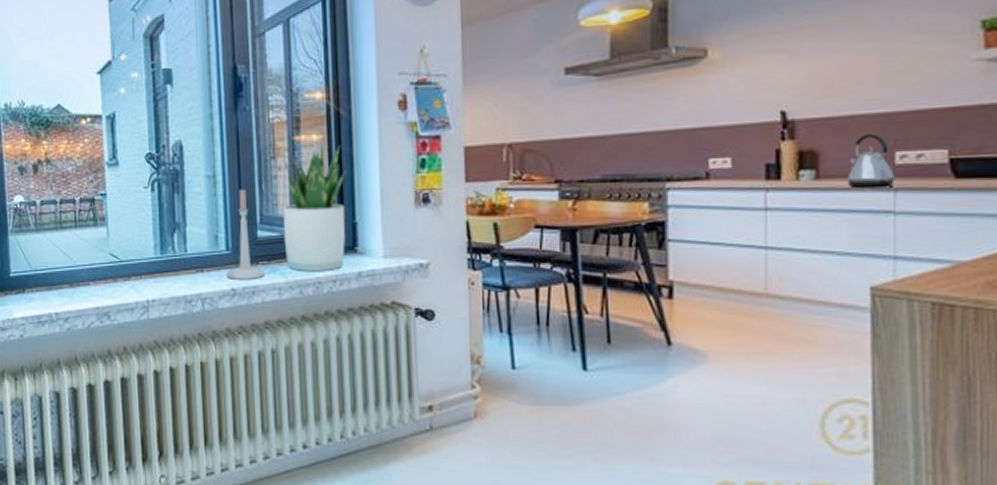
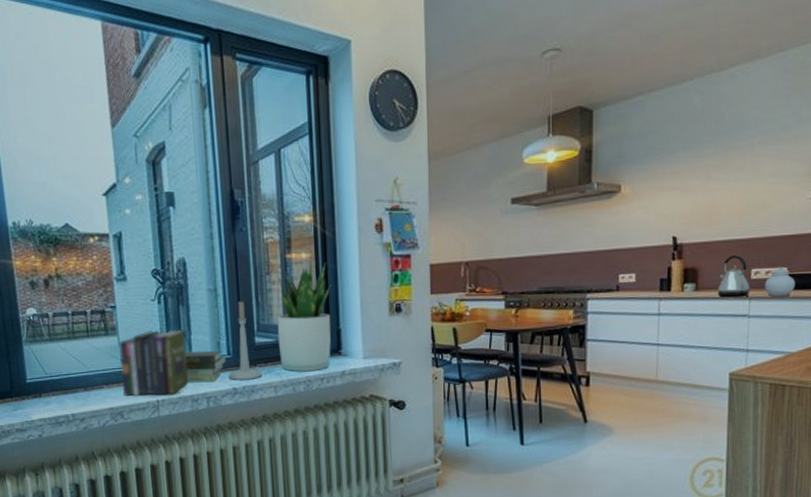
books: none [108,220,181,295] -> present [119,329,188,396]
books: none [178,244,224,282] -> present [185,350,226,383]
jar: none [916,148,962,190] -> present [765,267,796,298]

